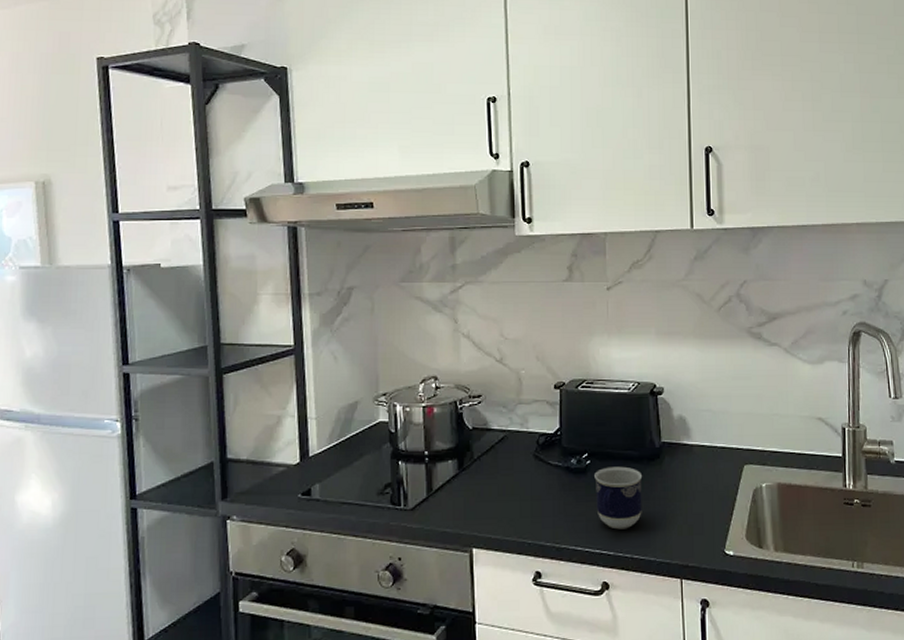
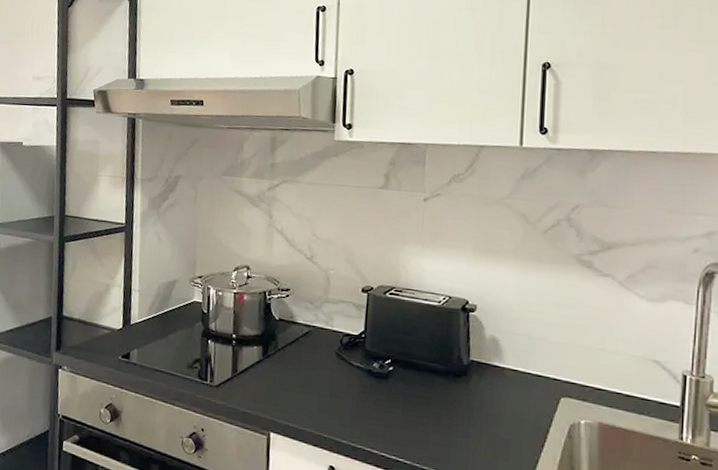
cup: present [594,466,643,530] -> none [395,376,447,441]

